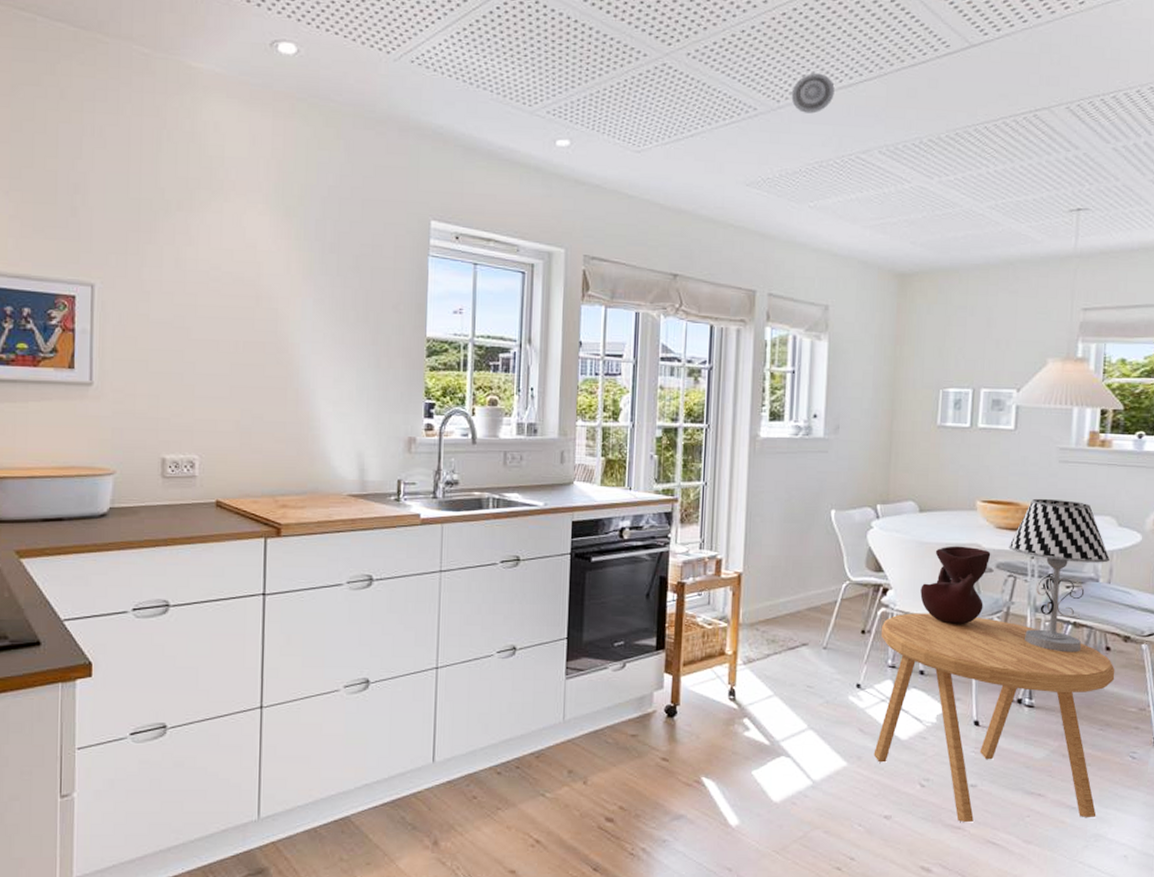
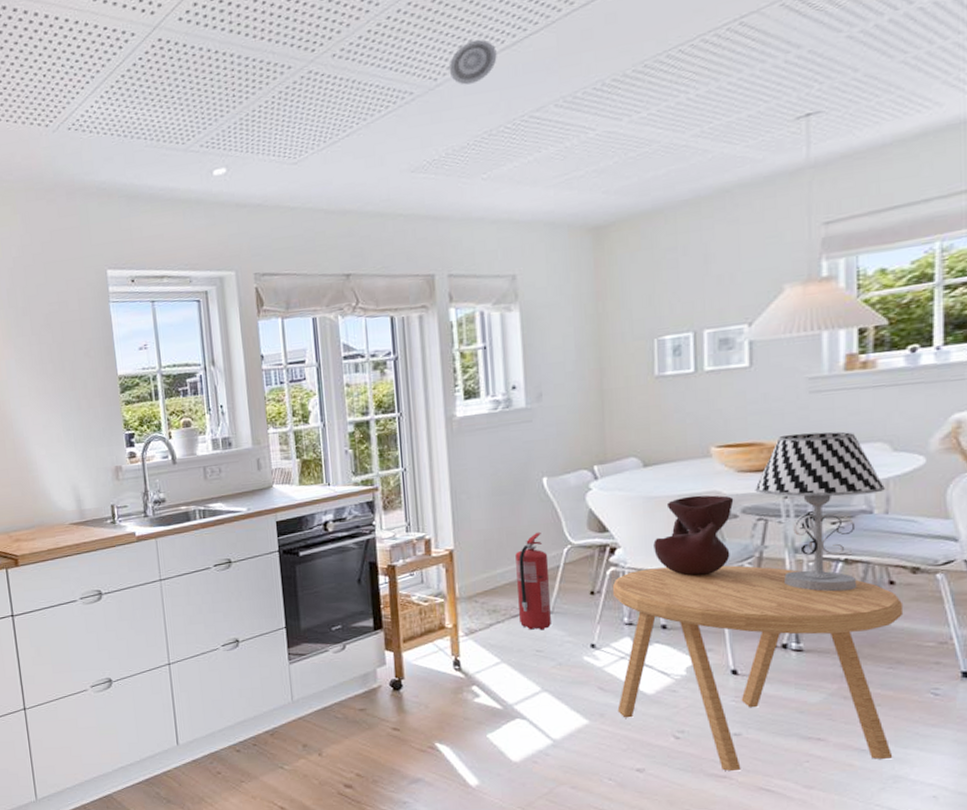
fire extinguisher: none [795,564,828,666] -> present [515,531,551,630]

